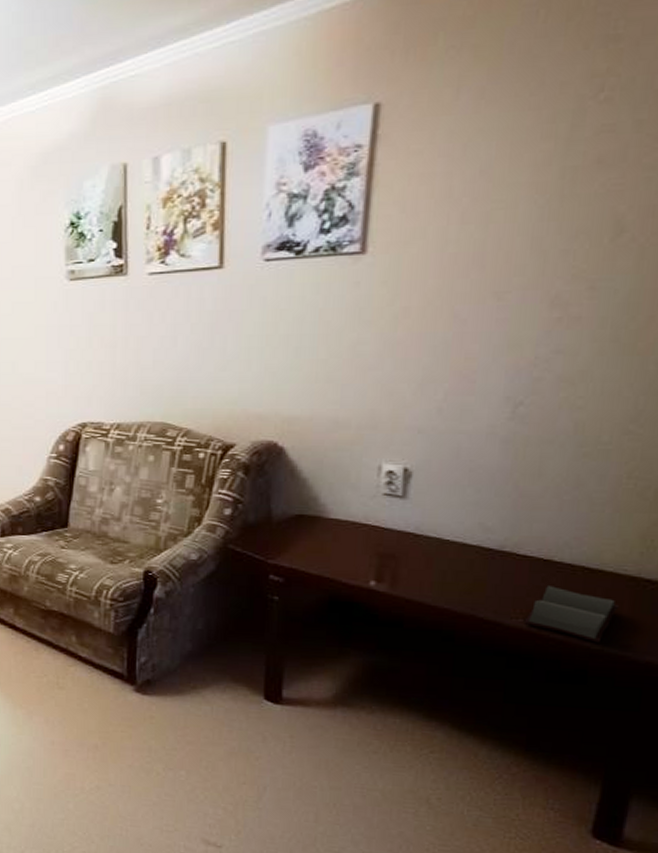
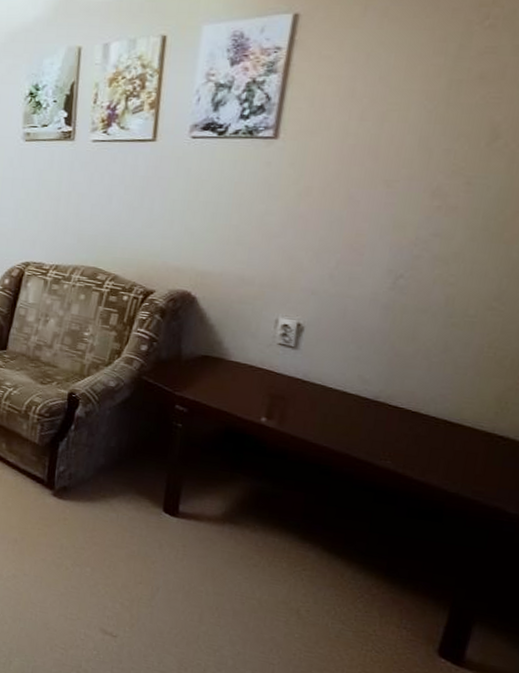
hardback book: present [524,586,620,643] -> none [391,434,475,487]

